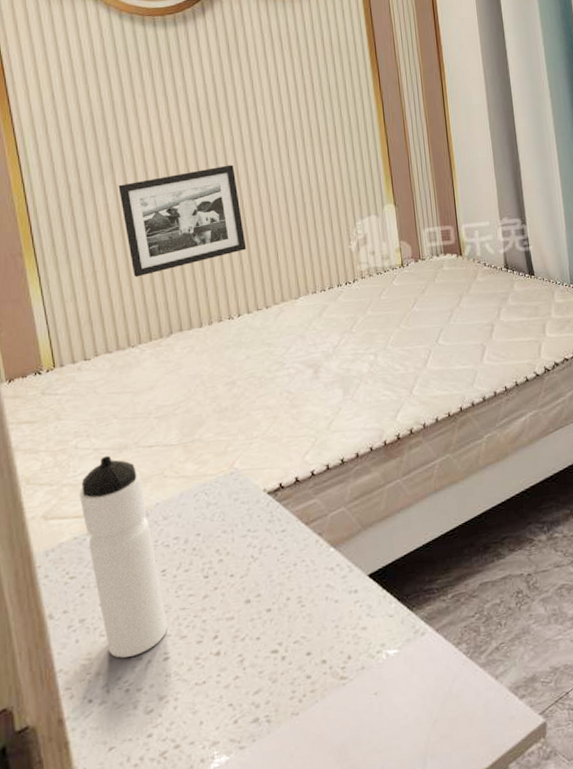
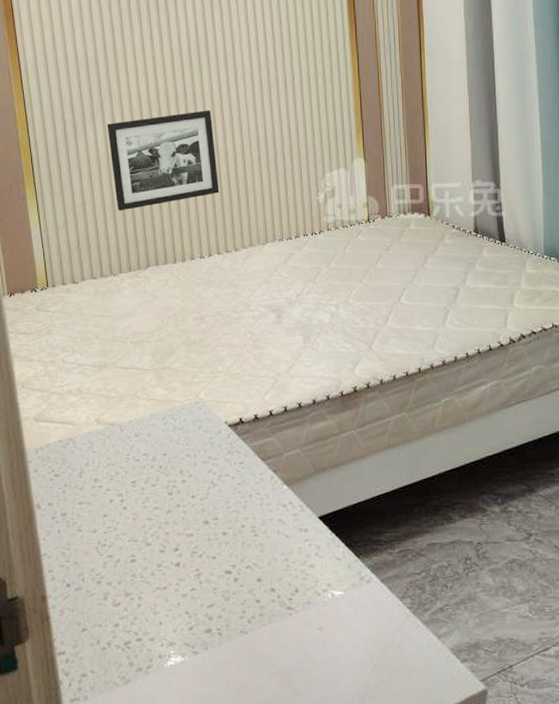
water bottle: present [79,455,168,658] -> none [65,371,135,553]

